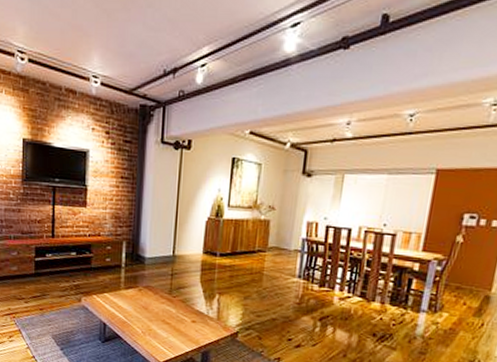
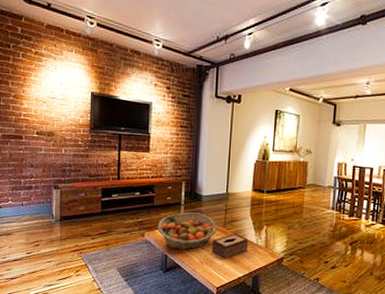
fruit basket: none [95,276,162,319] -> present [157,212,217,250]
tissue box: none [155,302,198,331] -> present [211,234,249,259]

